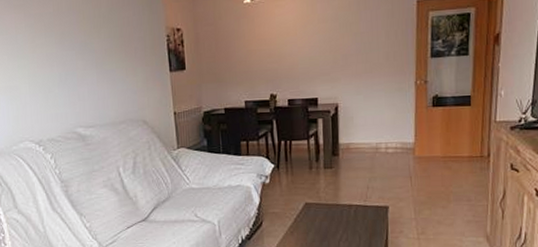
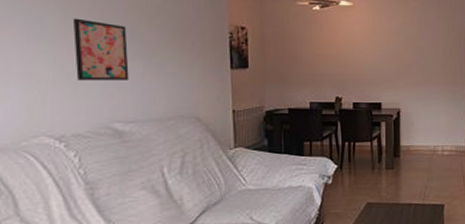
wall art: none [38,34,86,91] -> present [72,18,129,80]

